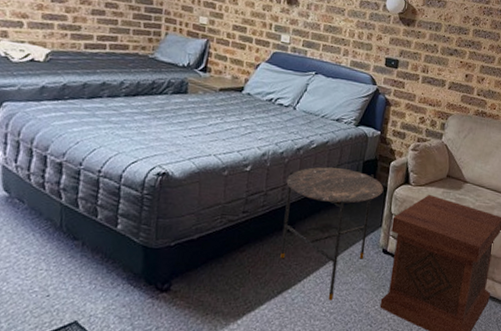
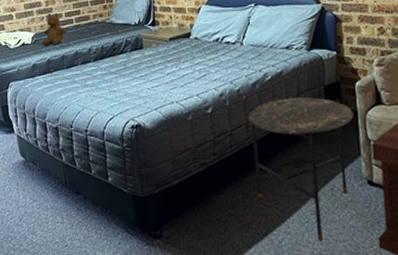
teddy bear: none [58,32,95,69] -> present [42,12,66,45]

